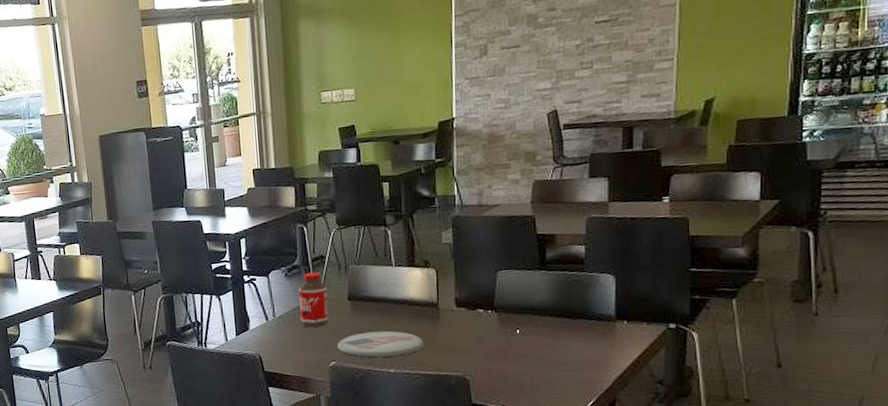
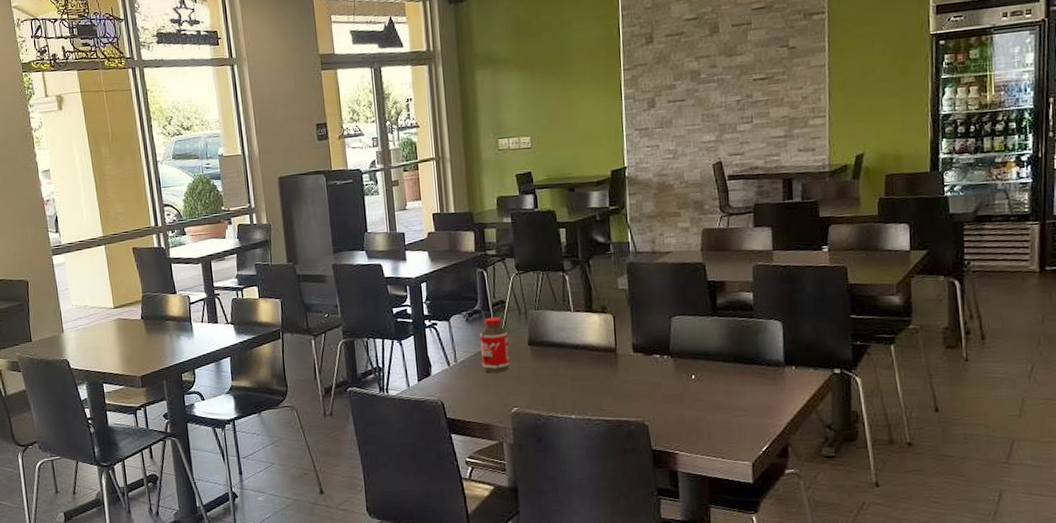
plate: present [337,331,425,358] -> none [519,376,605,404]

